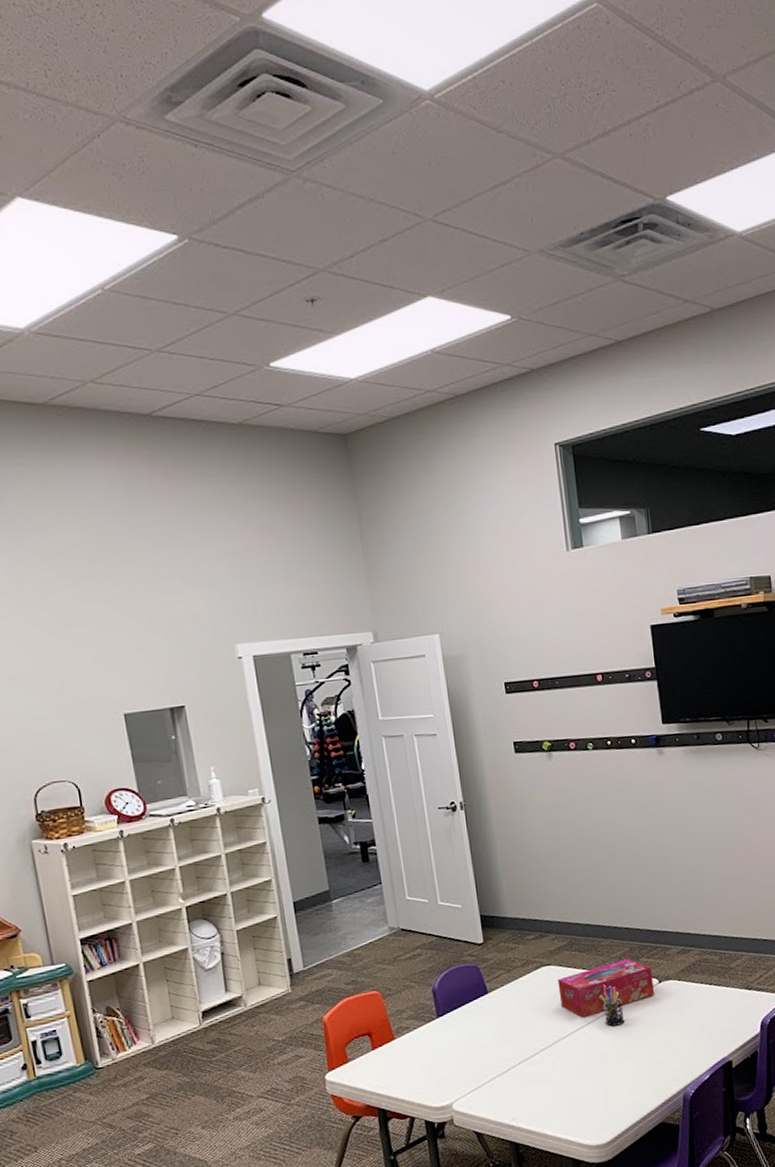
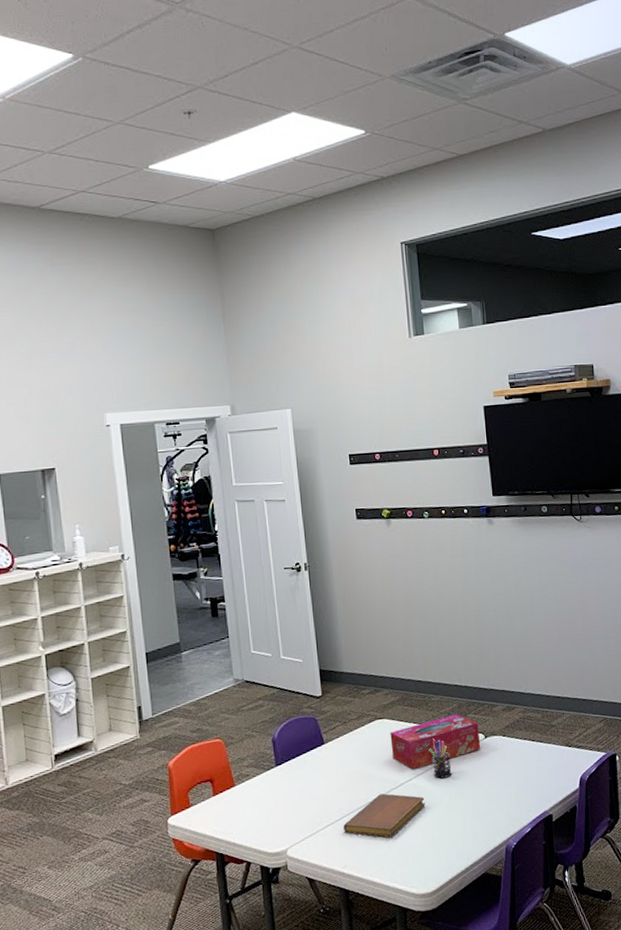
notebook: none [511,1043,597,1089] -> present [343,793,425,838]

